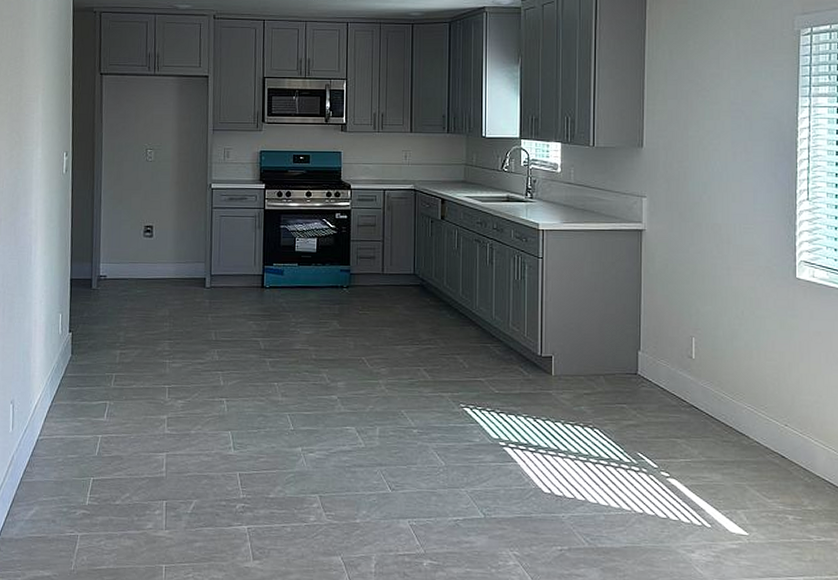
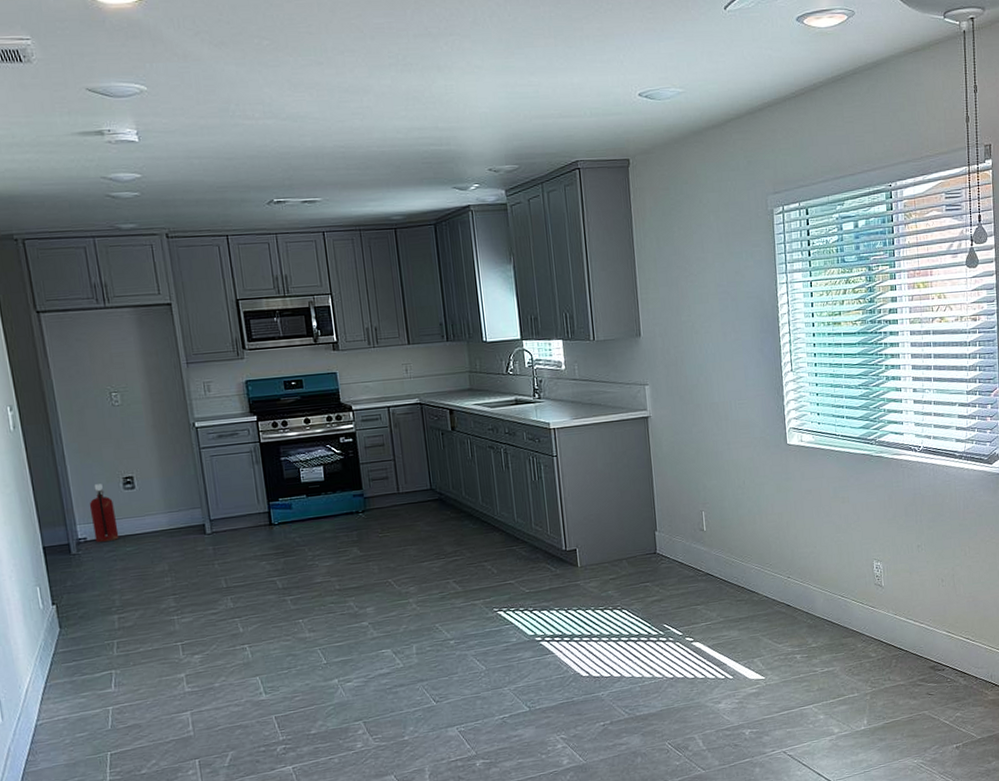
fire extinguisher: none [113,229,133,281] -> present [89,484,119,542]

